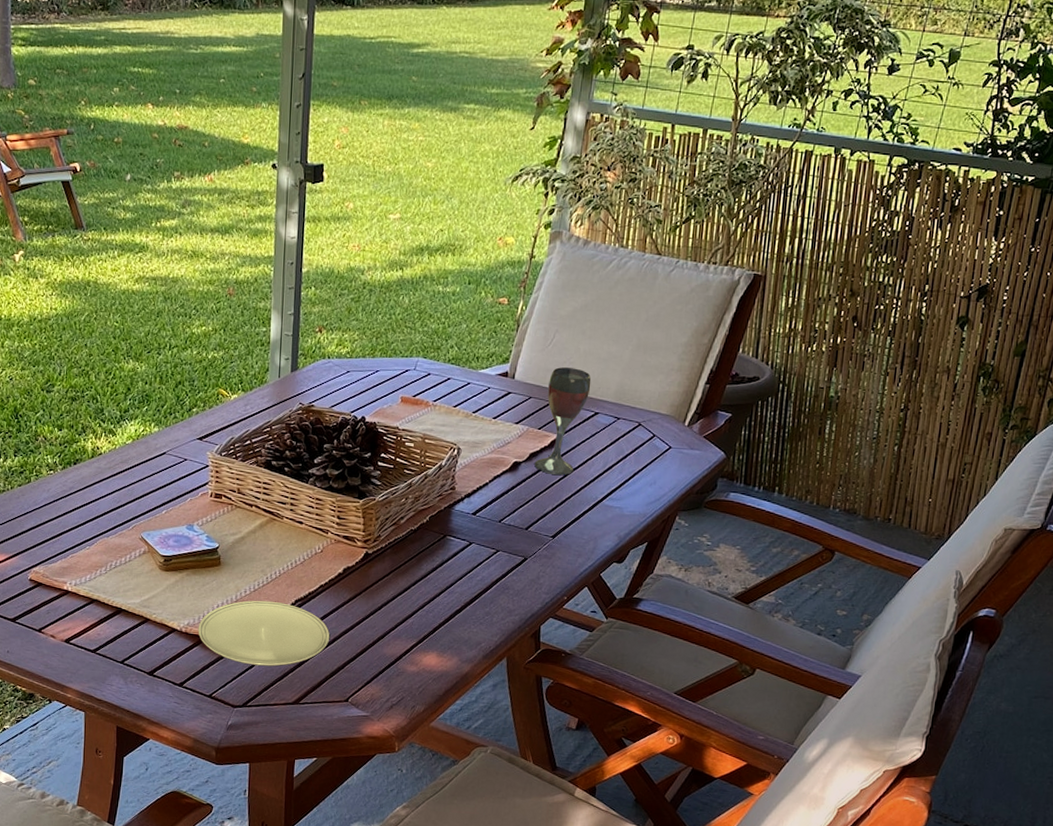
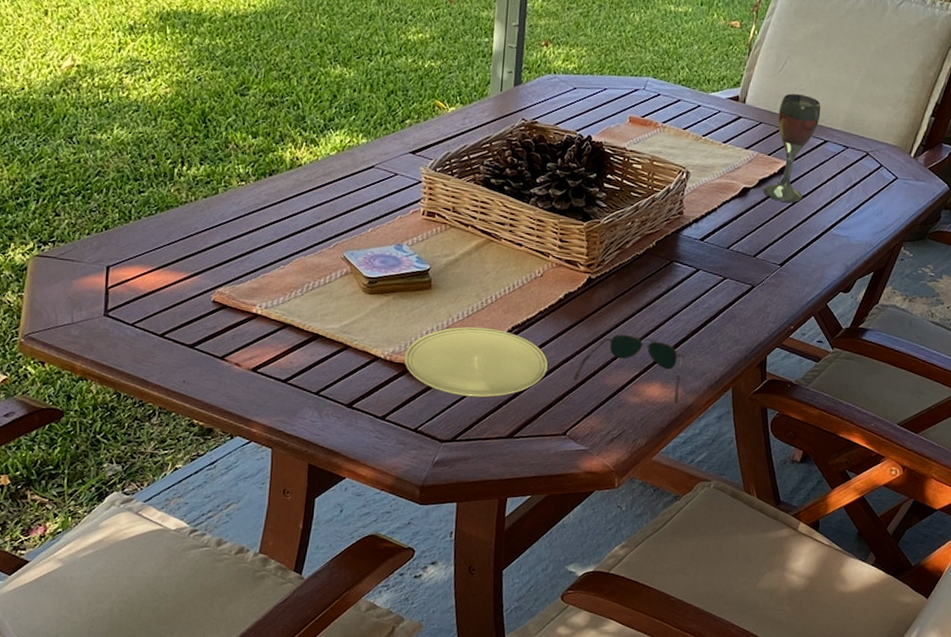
sunglasses: none [354,606,459,672] -> present [573,334,684,403]

